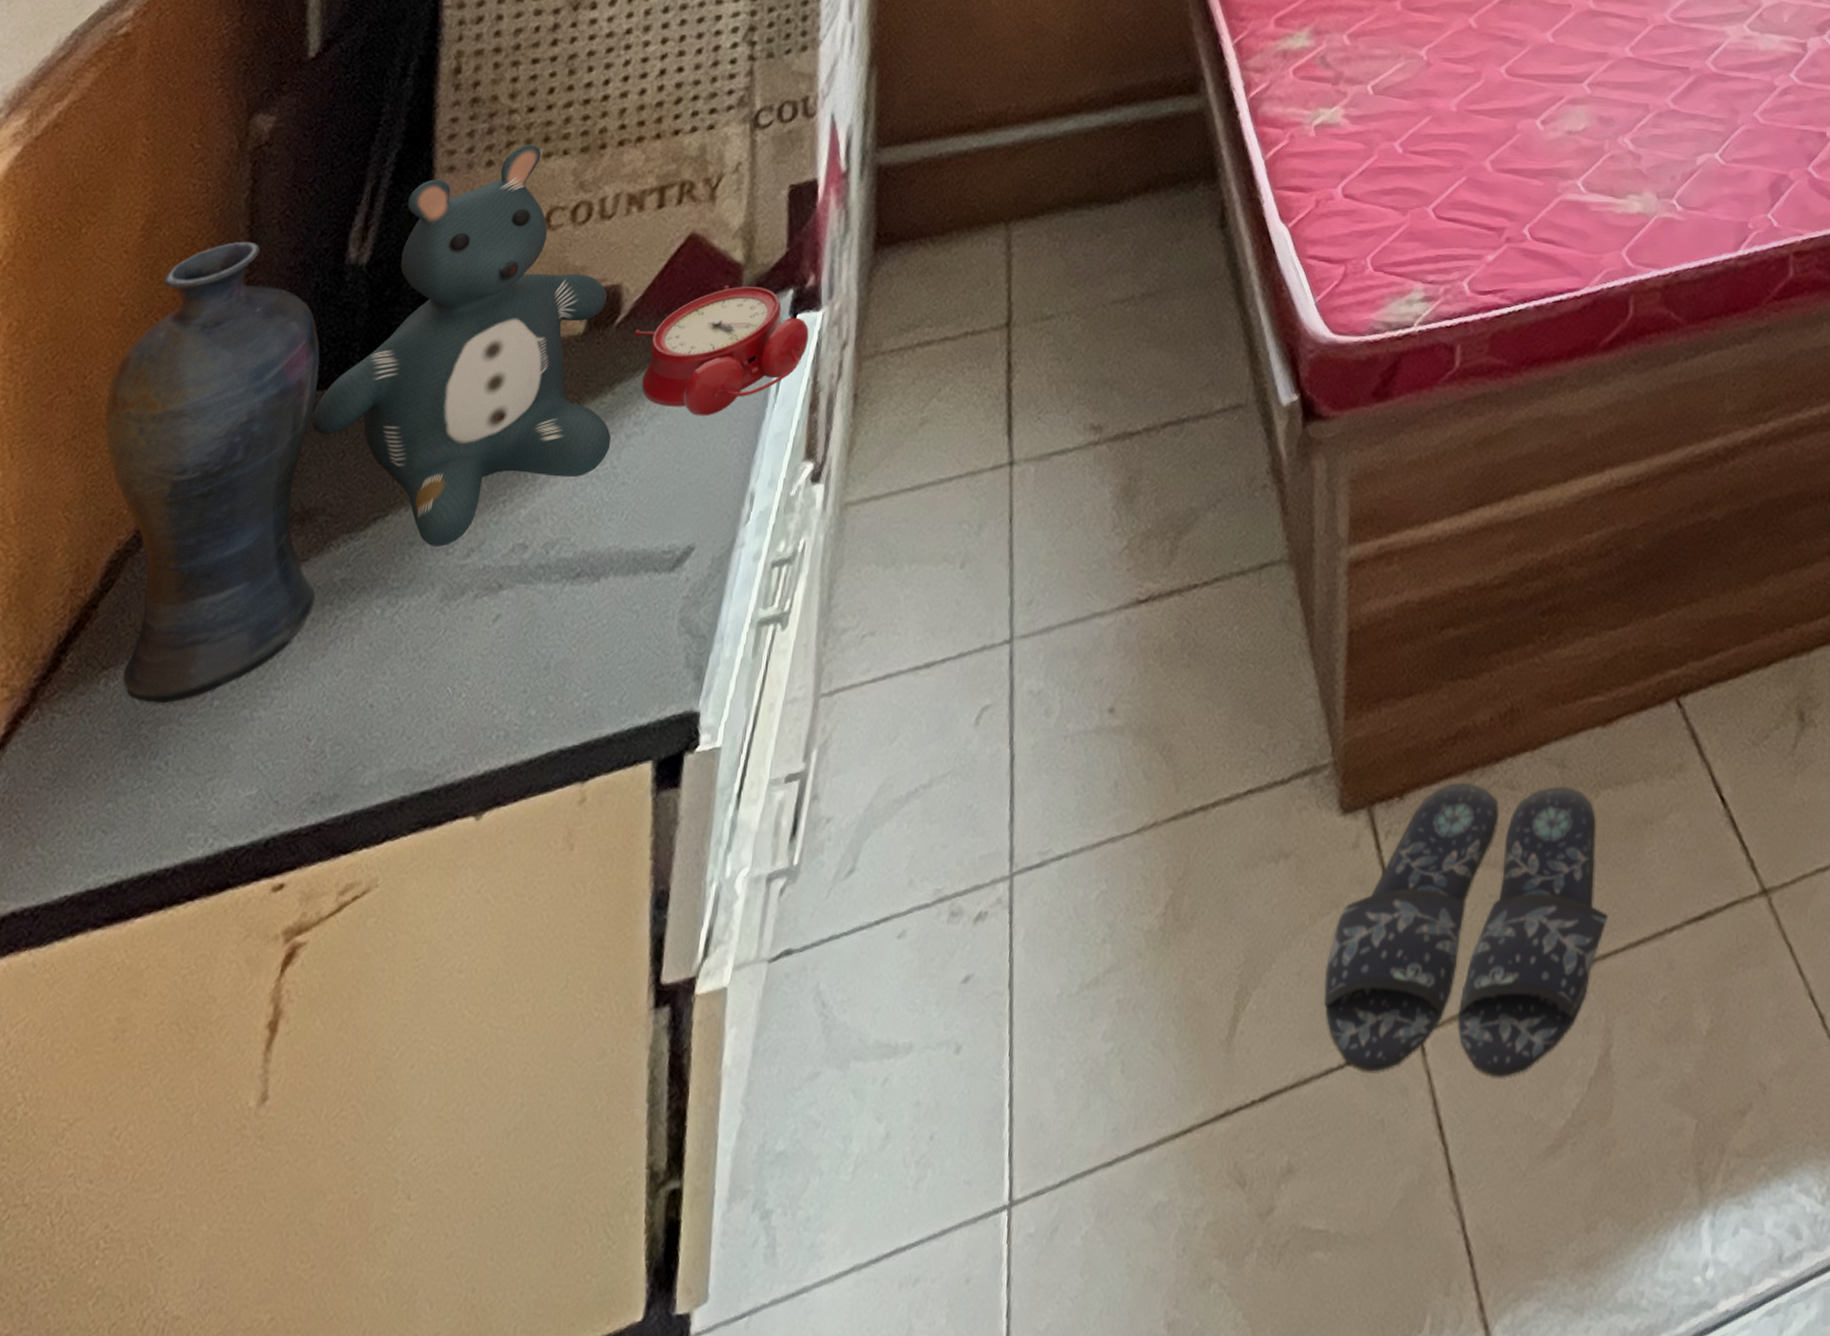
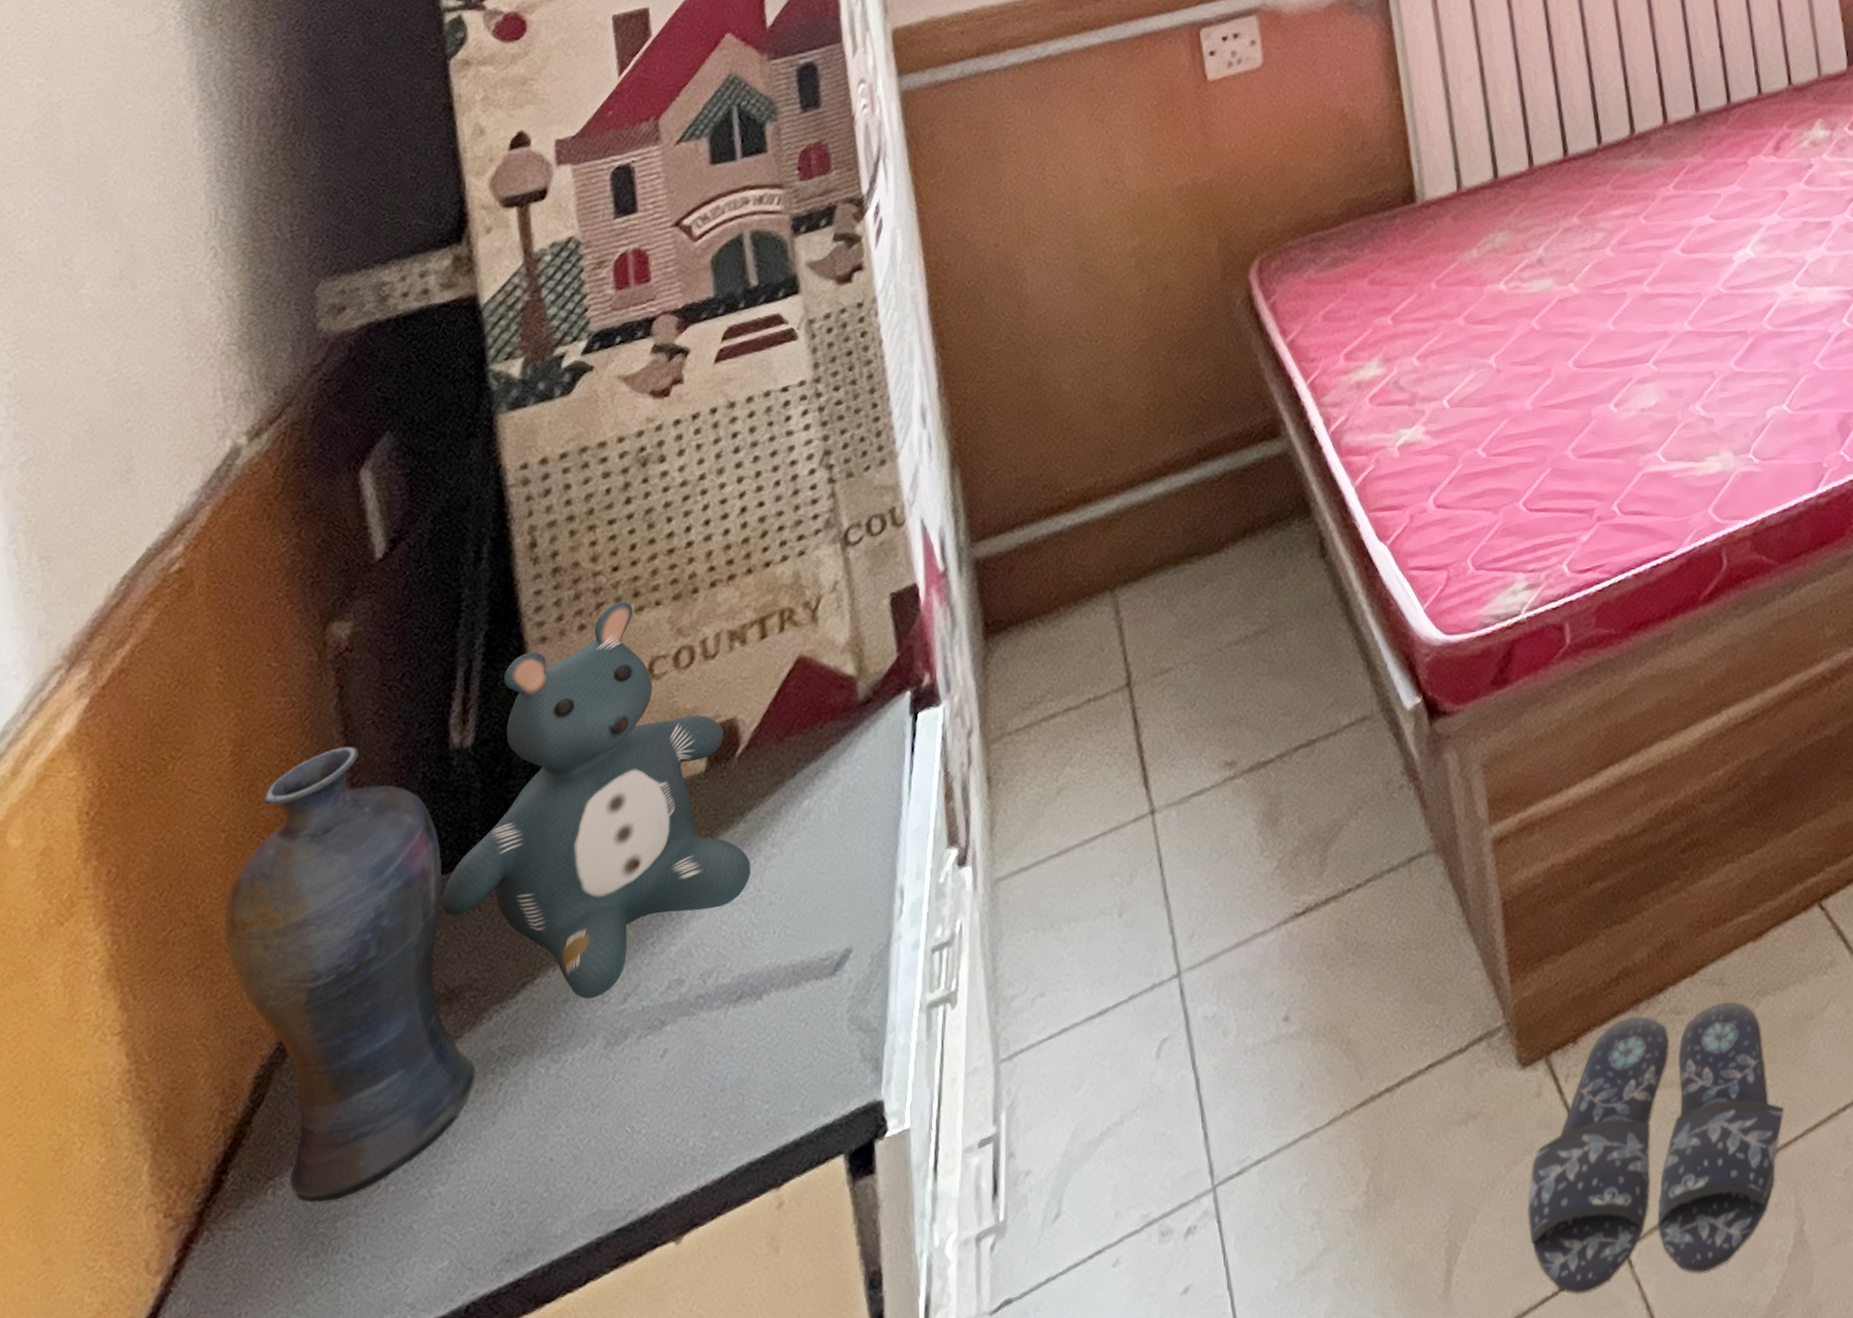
alarm clock: present [634,284,809,417] -> none [757,694,933,827]

